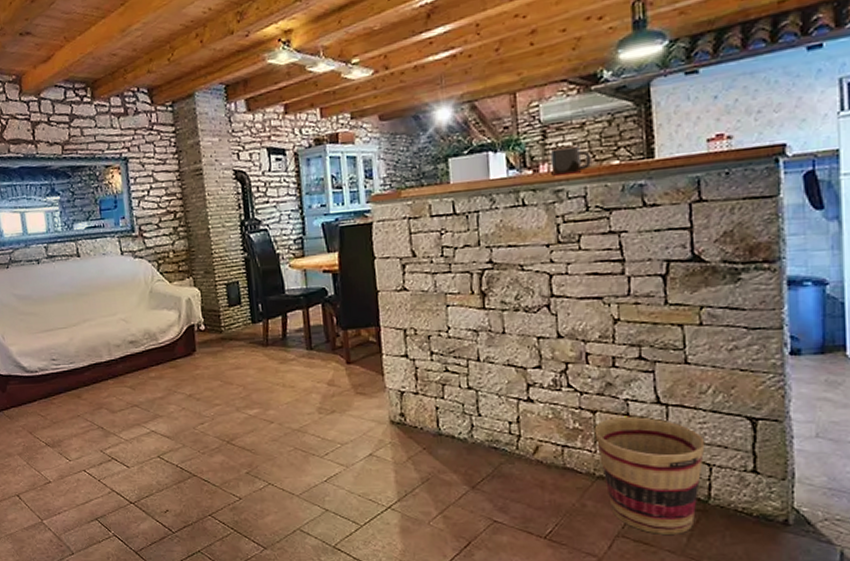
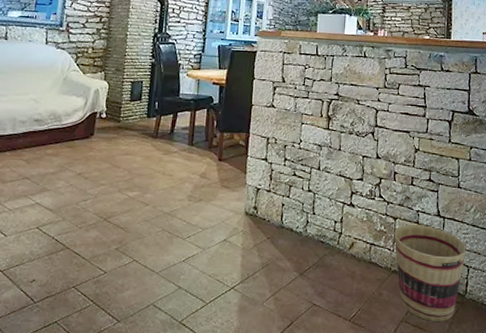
mug: present [550,145,591,177] -> none [386,20,412,41]

